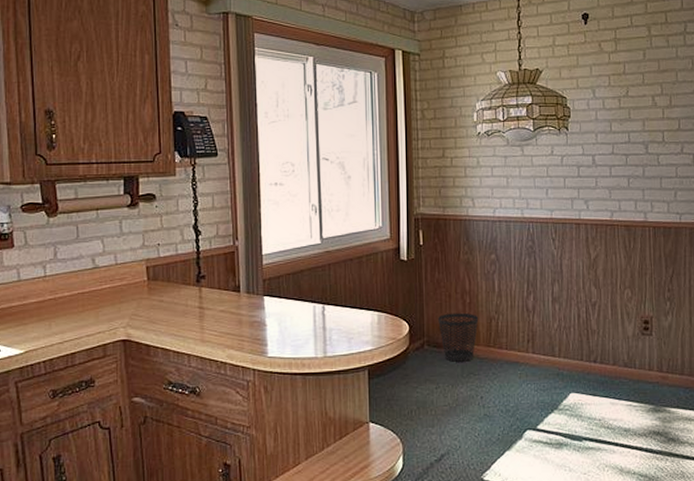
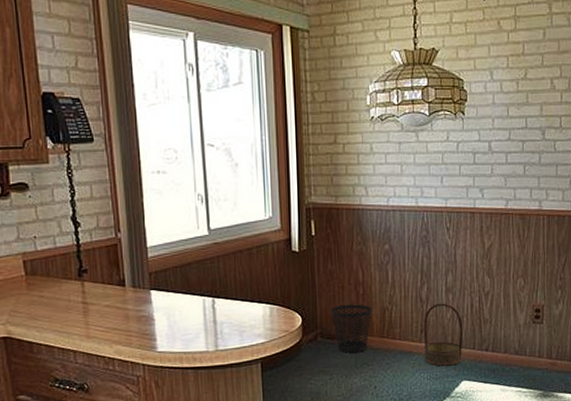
basket: none [530,313,571,377] -> present [423,303,463,366]

